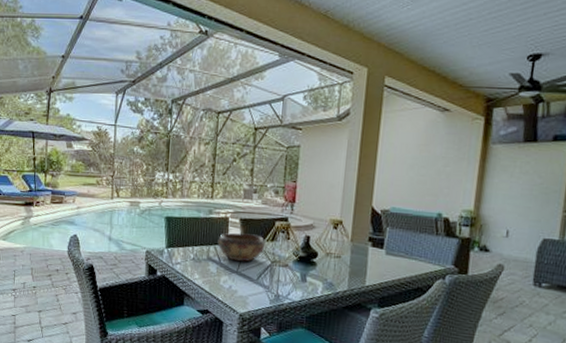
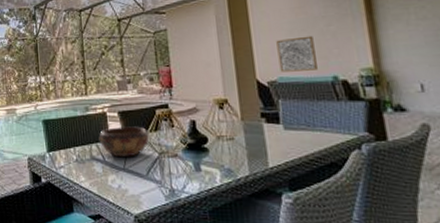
wall art: none [394,172,430,205] -> present [276,35,318,72]

